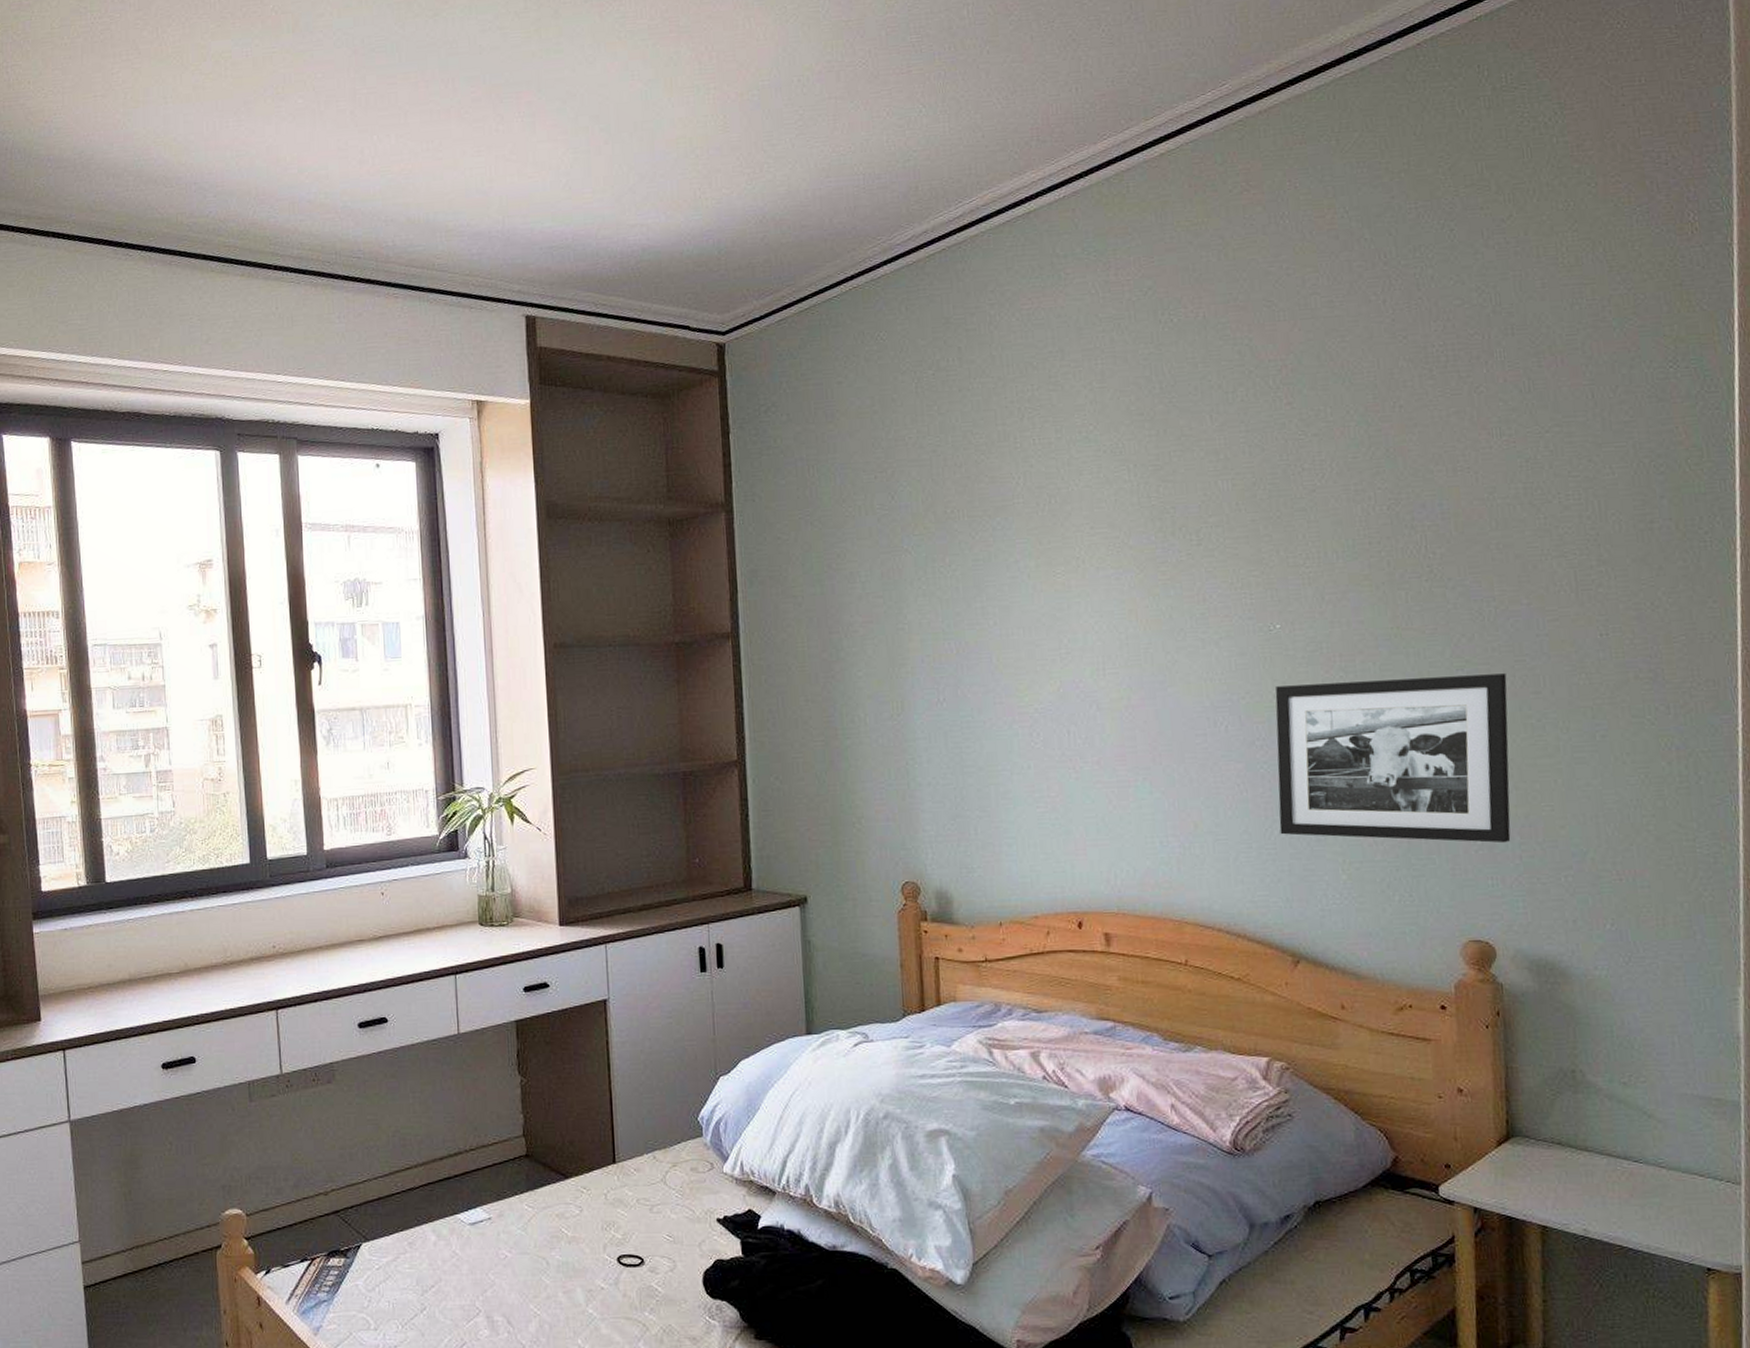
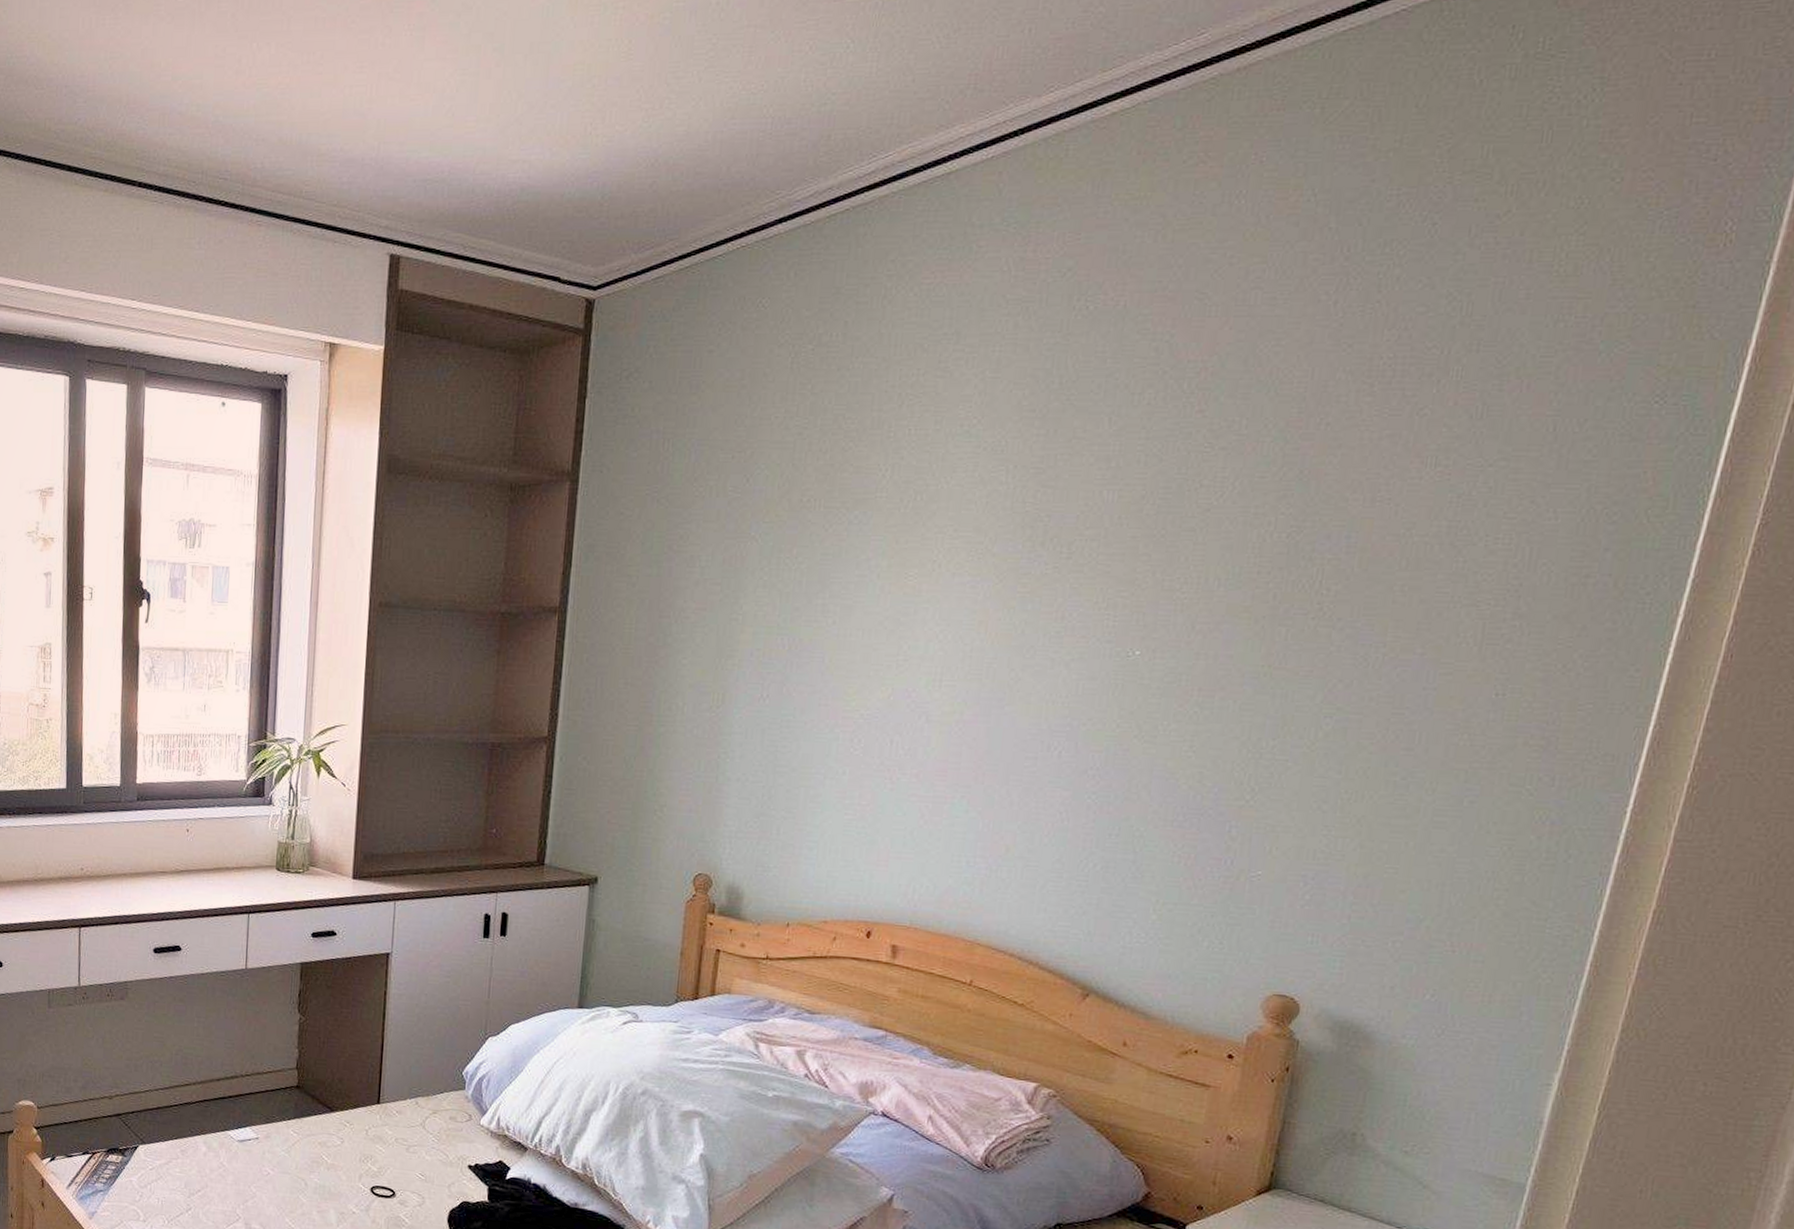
picture frame: present [1275,673,1511,843] -> none [1095,716,1379,901]

